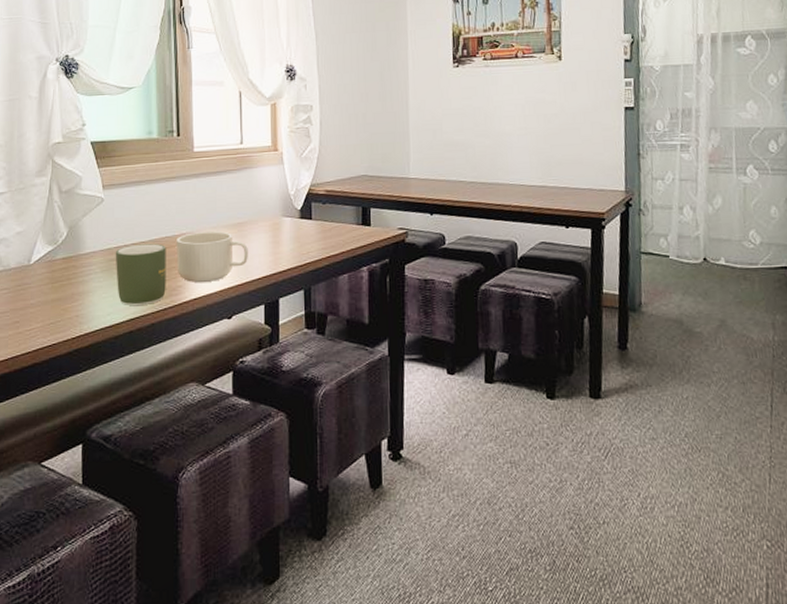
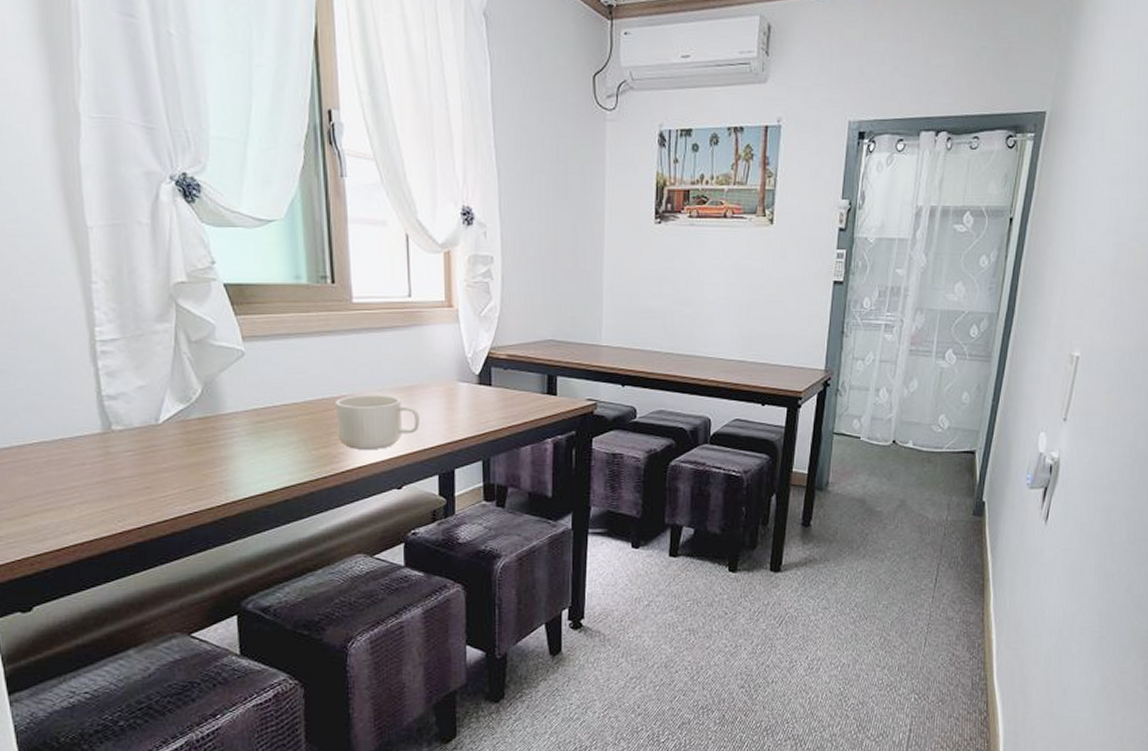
mug: present [115,243,166,306] -> none [262,406,325,473]

